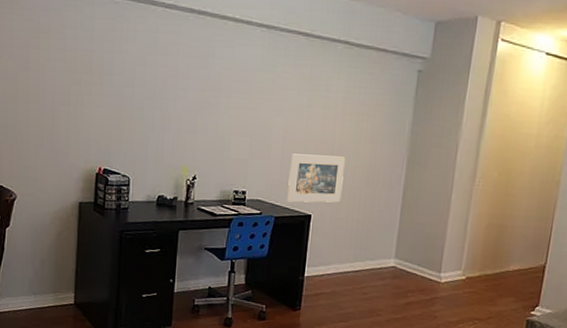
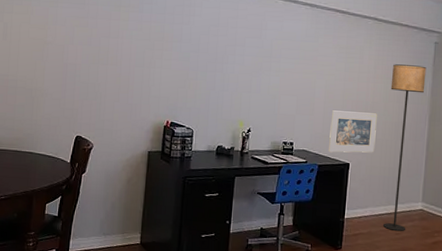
floor lamp: none [349,97,407,291] -> present [383,64,427,231]

